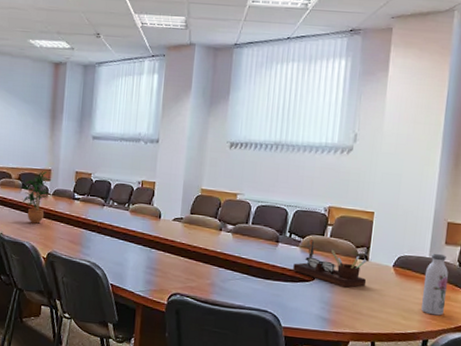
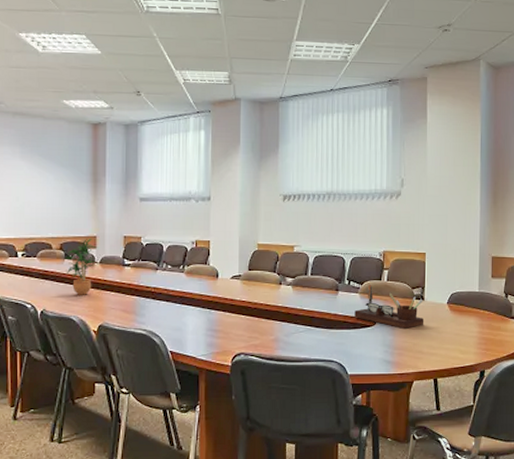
water bottle: present [421,253,449,316] -> none [475,287,498,346]

